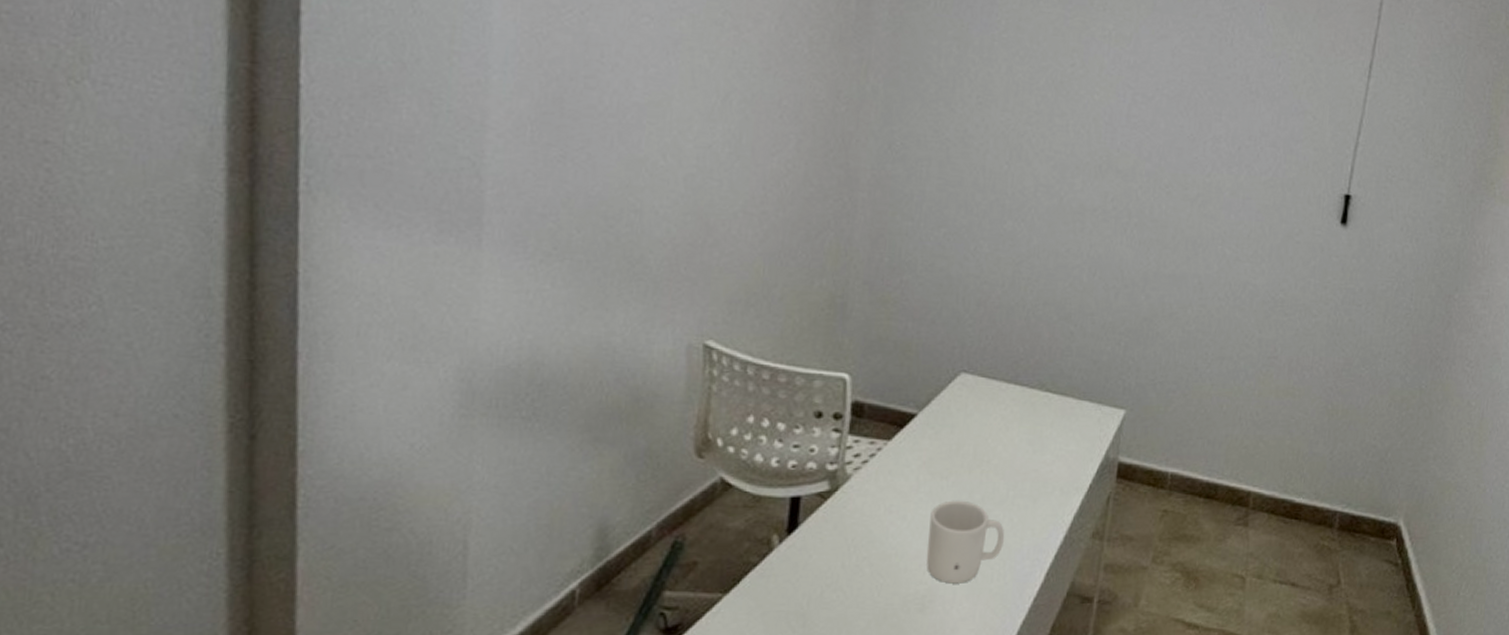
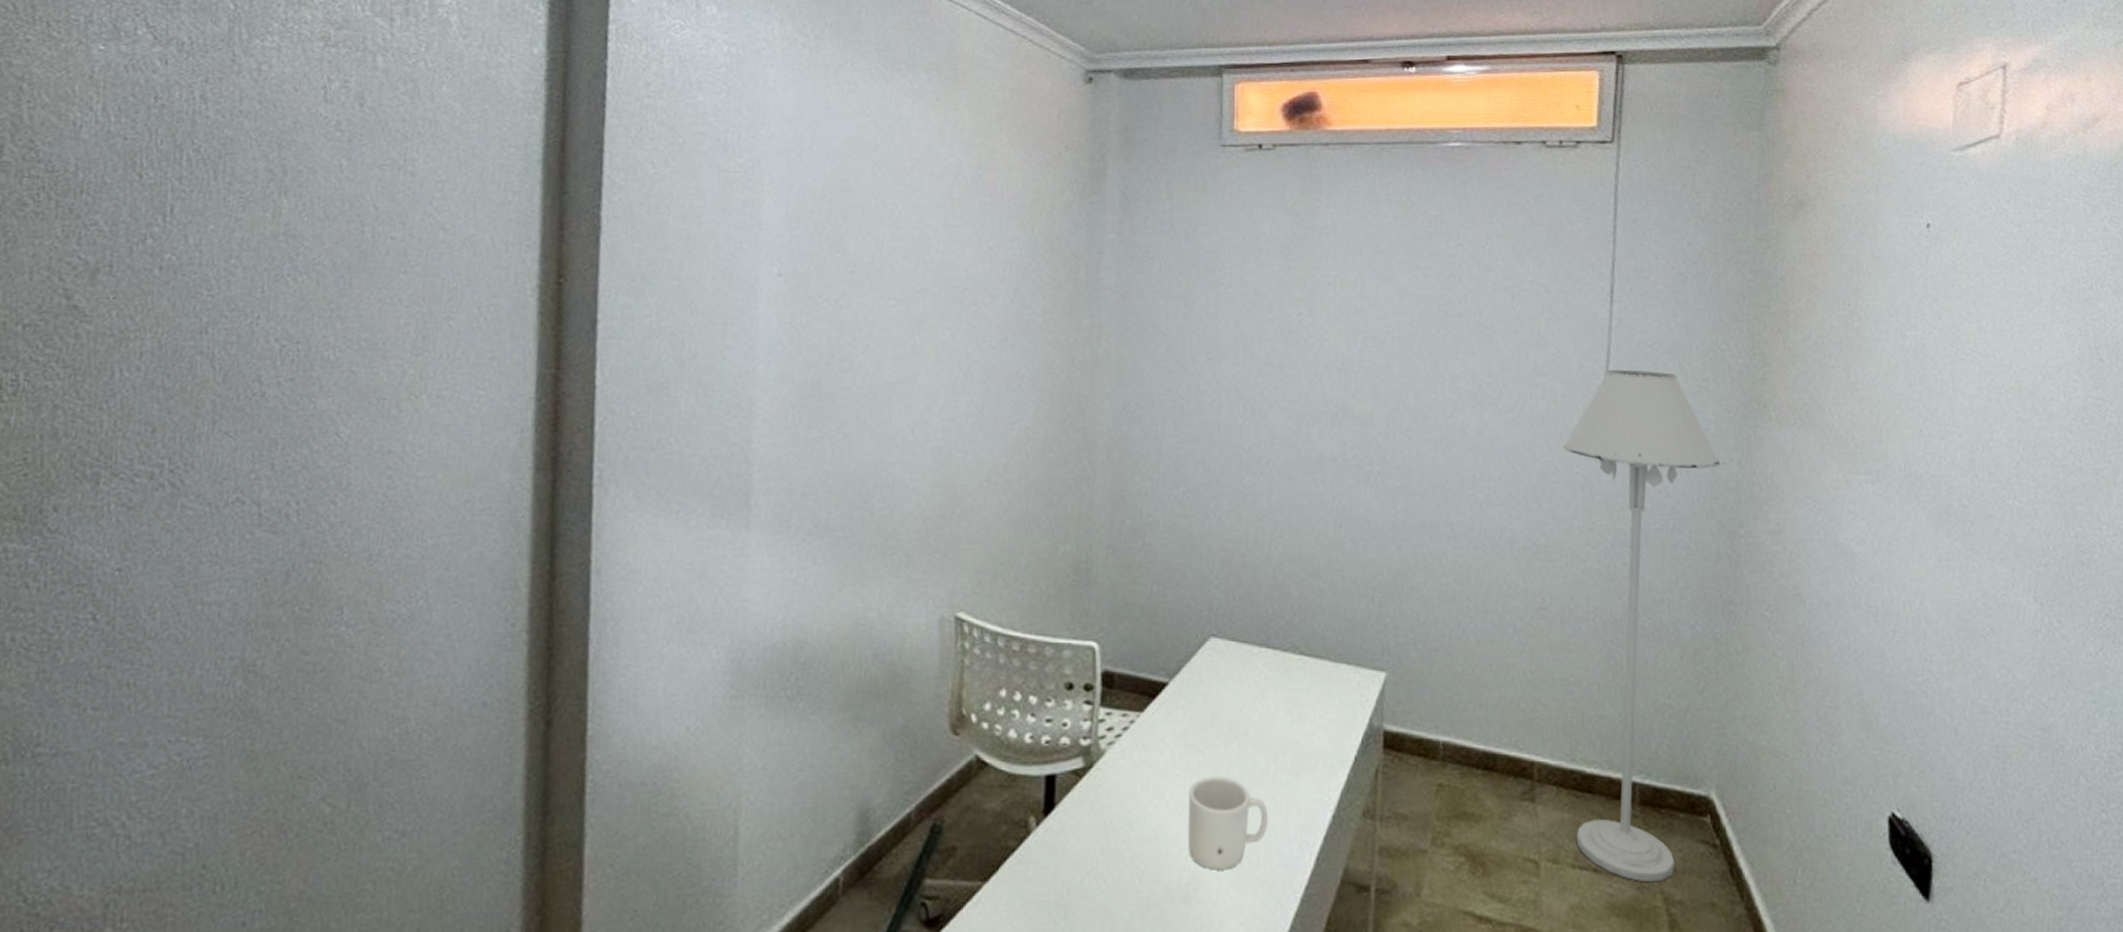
floor lamp: none [1279,140,1446,595] -> present [1563,369,1721,883]

